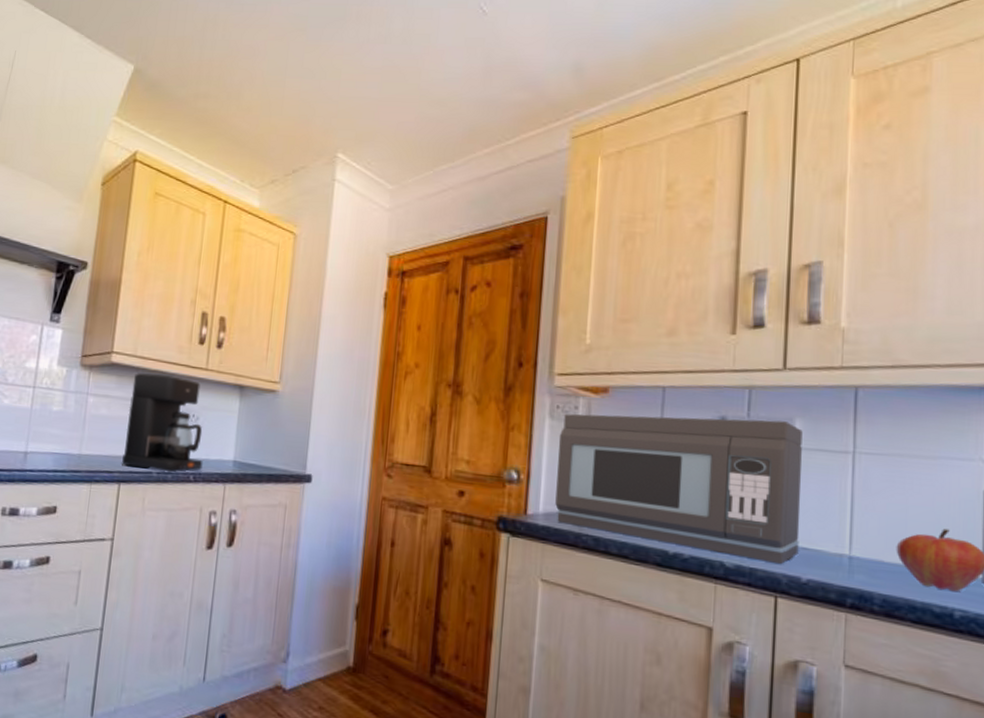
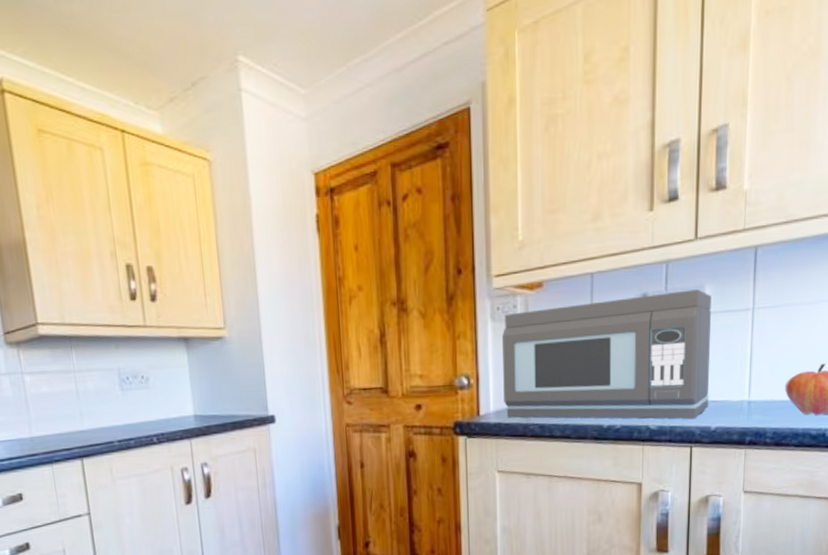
coffee maker: present [122,373,203,473] -> none [68,339,164,440]

